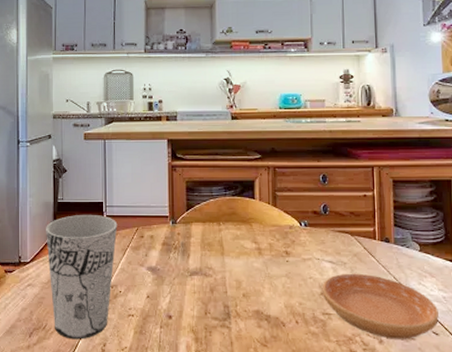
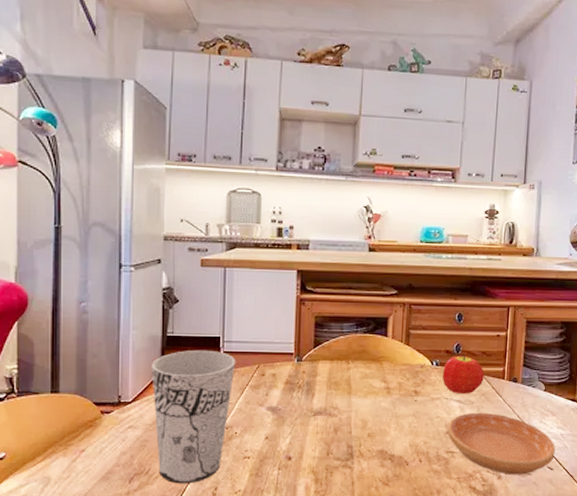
fruit: none [312,215,355,255] -> present [442,354,484,394]

